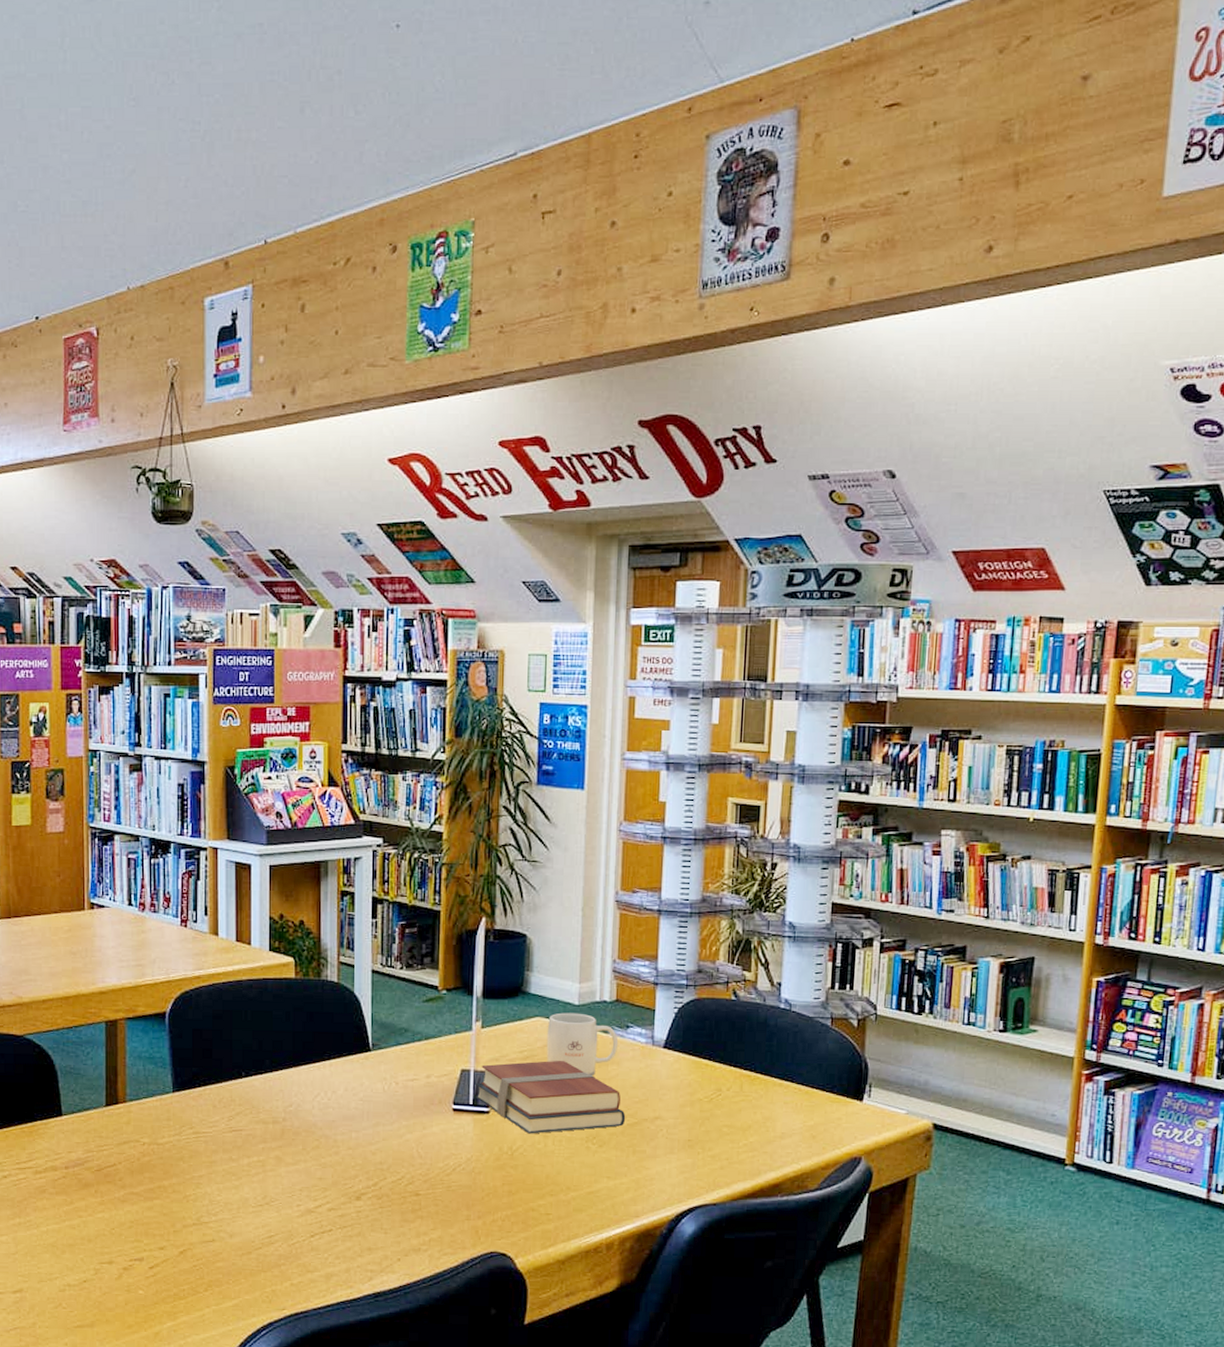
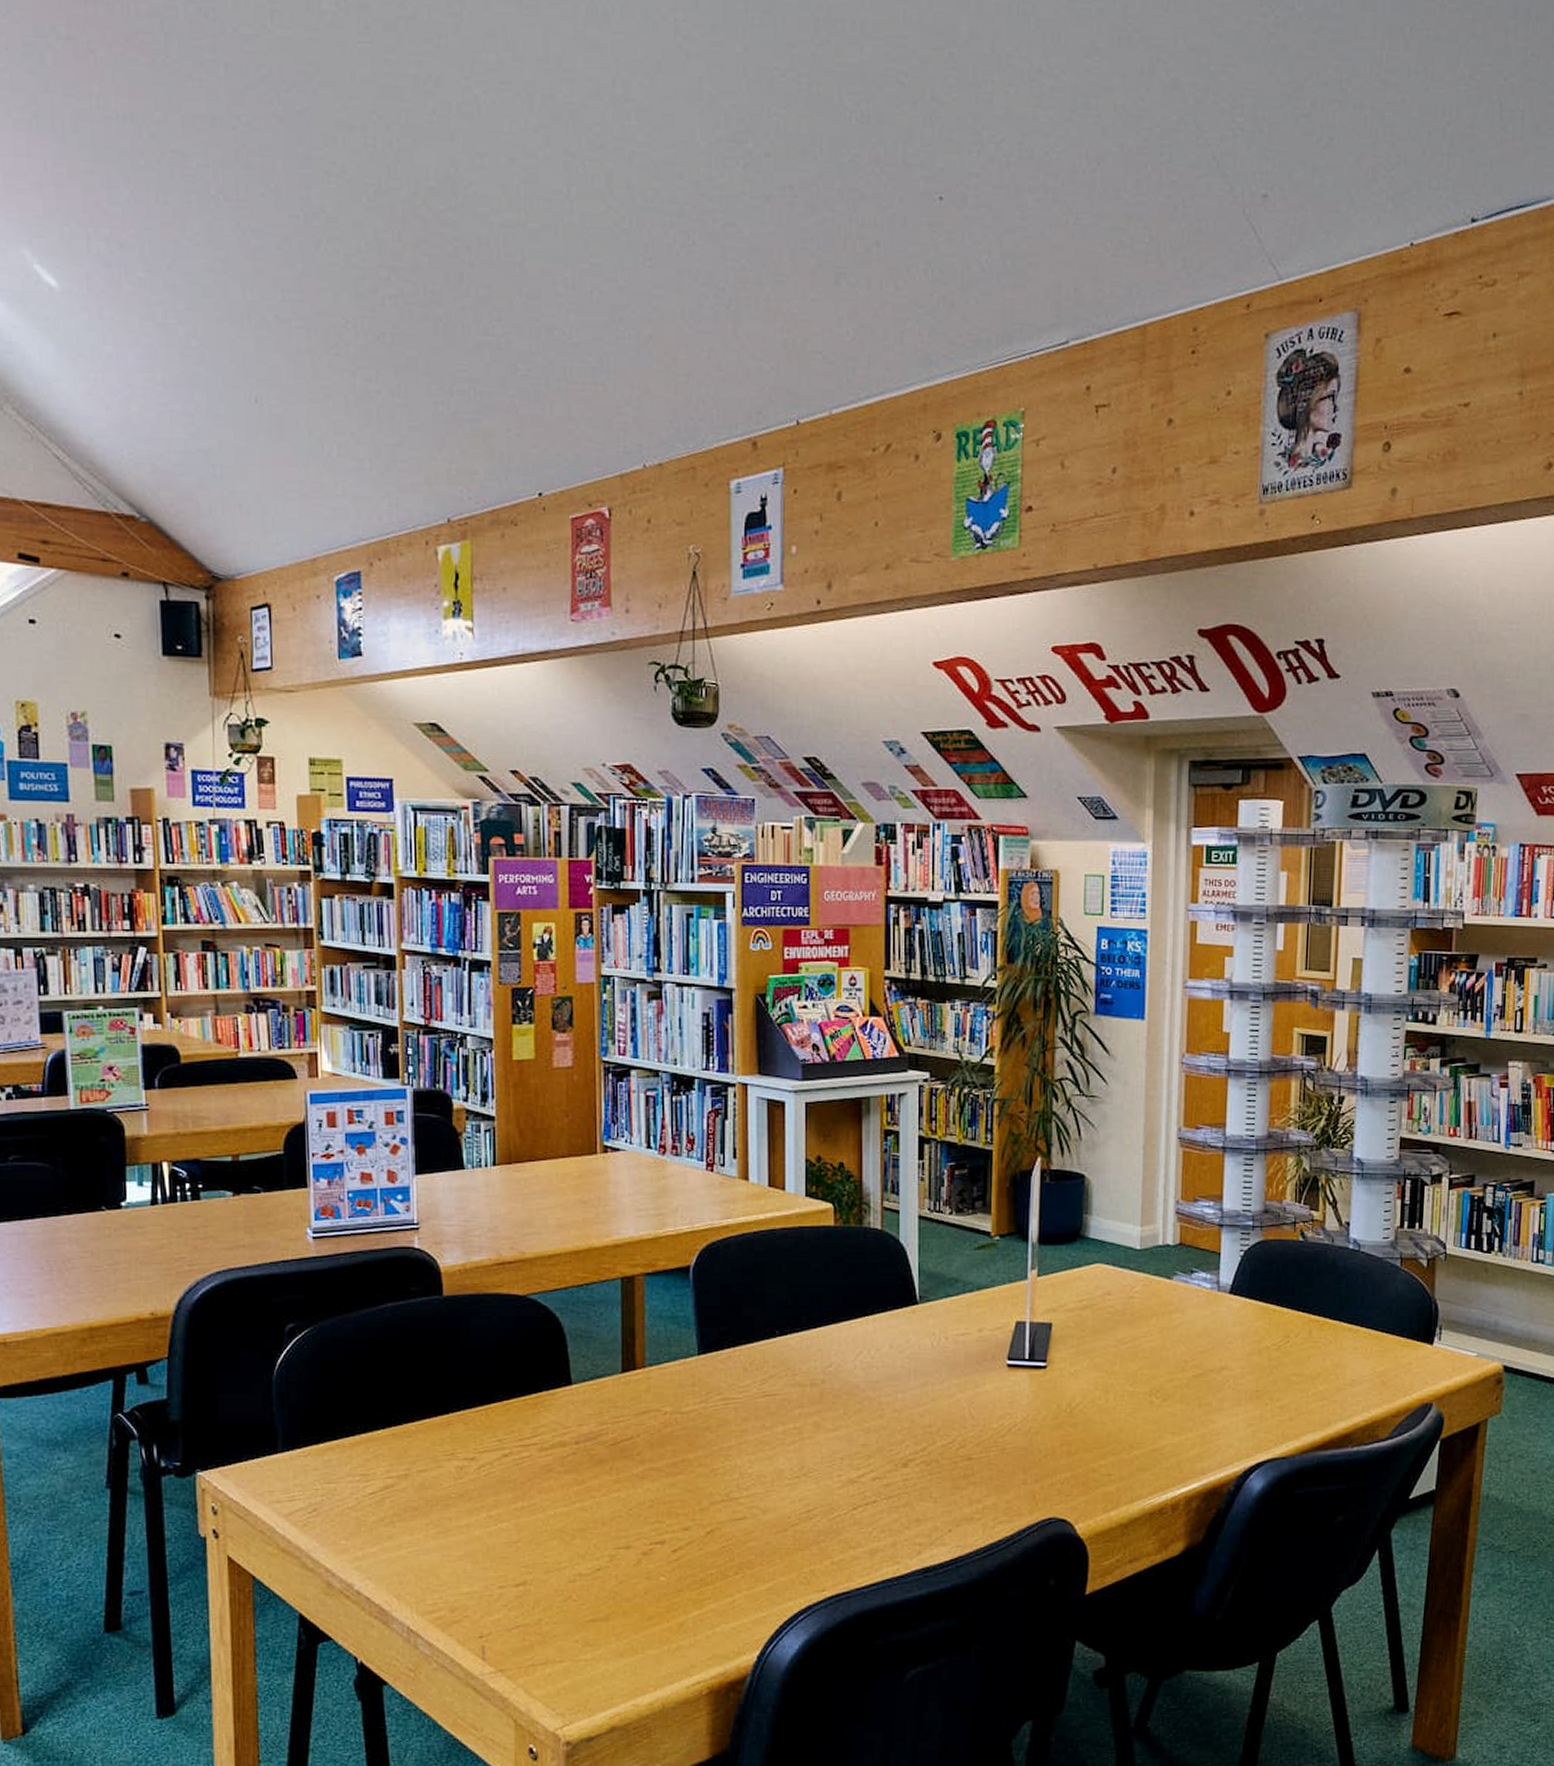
books: present [476,1060,626,1134] -> none [1032,1309,1191,1389]
mug: present [546,1012,619,1077] -> none [1106,1258,1183,1326]

